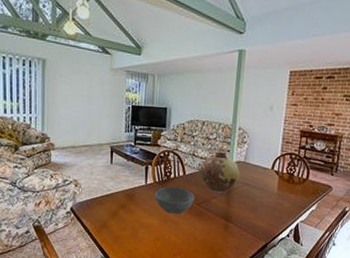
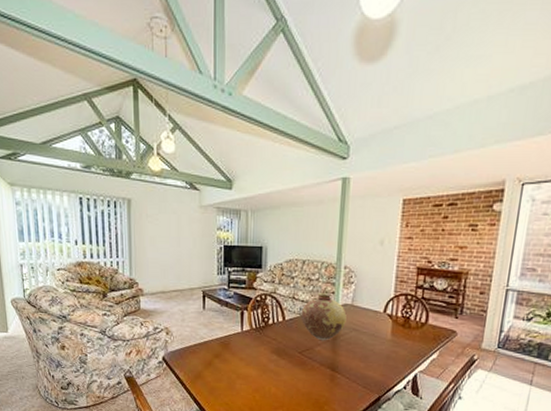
bowl: present [155,187,195,214] -> none [252,334,296,364]

